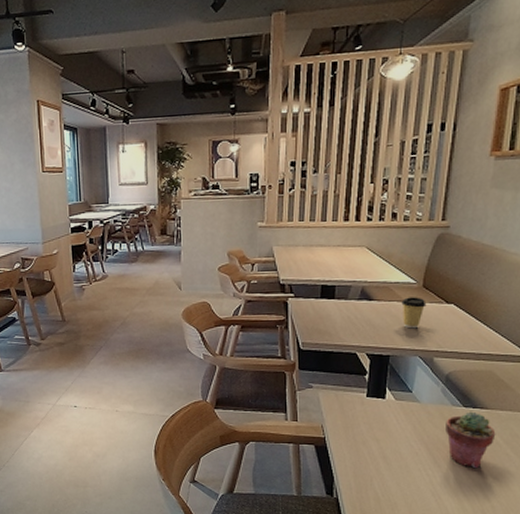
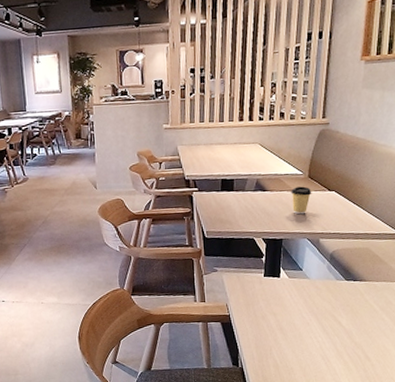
potted succulent: present [446,411,496,469] -> none [331,284,373,334]

